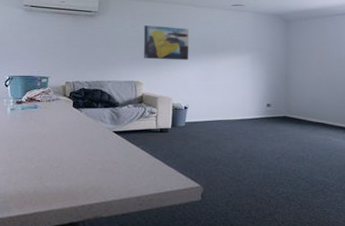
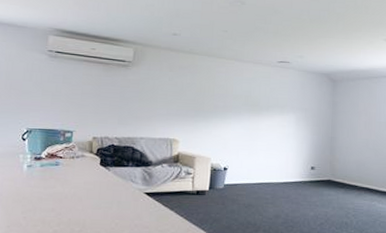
wall art: present [143,25,189,61] -> none [181,79,232,118]

